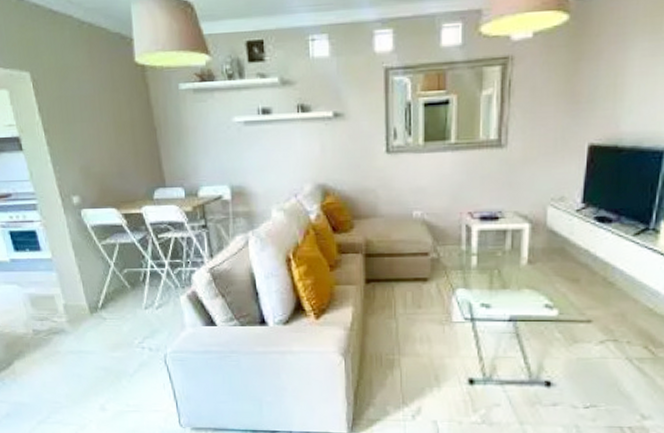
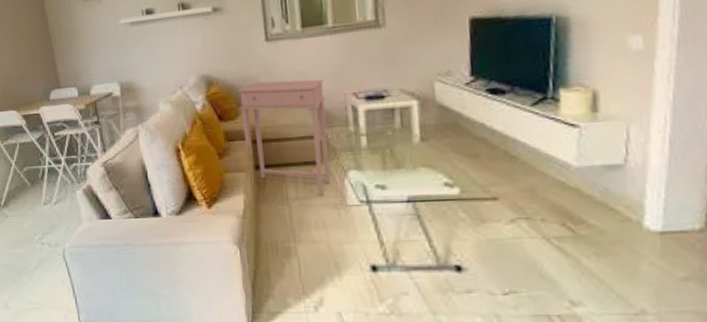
side table: none [354,194,441,312] -> present [238,79,330,196]

